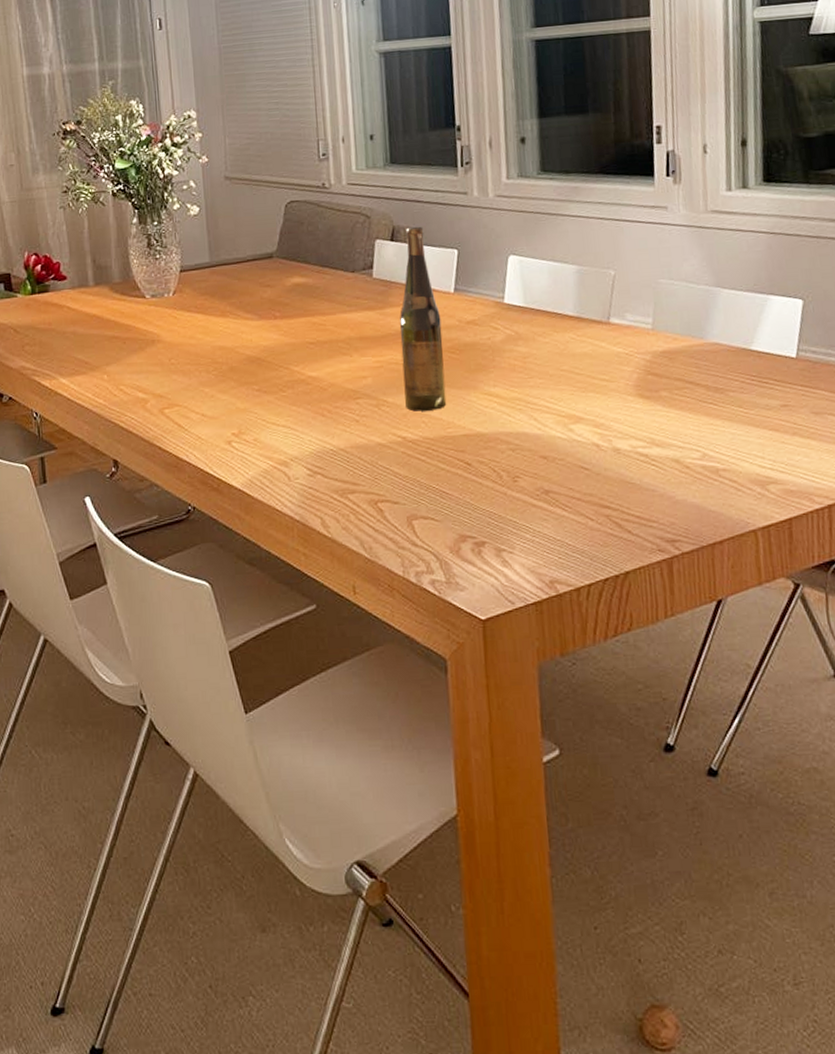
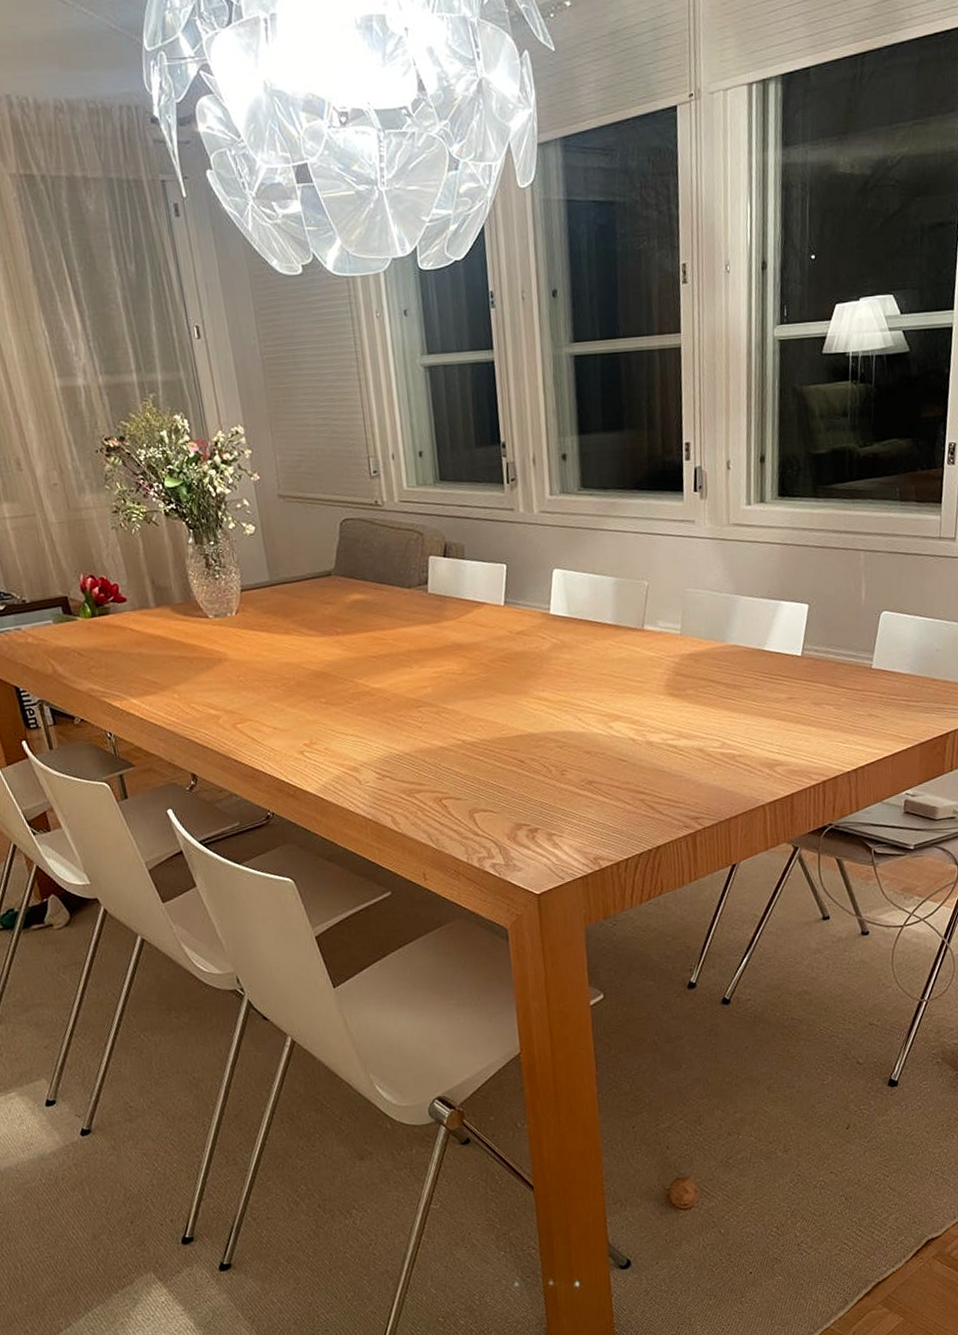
wine bottle: present [399,226,447,411] -> none [454,542,501,717]

